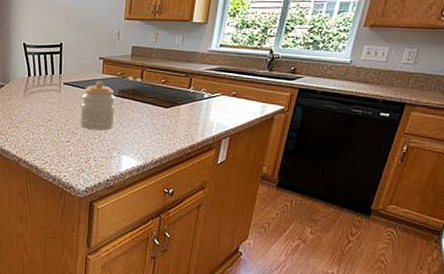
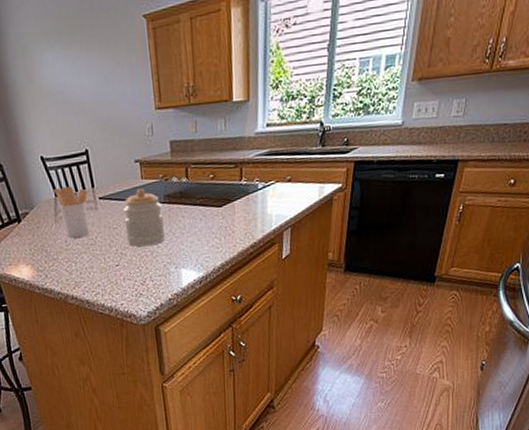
utensil holder: none [28,69,56,113] -> present [54,186,90,238]

